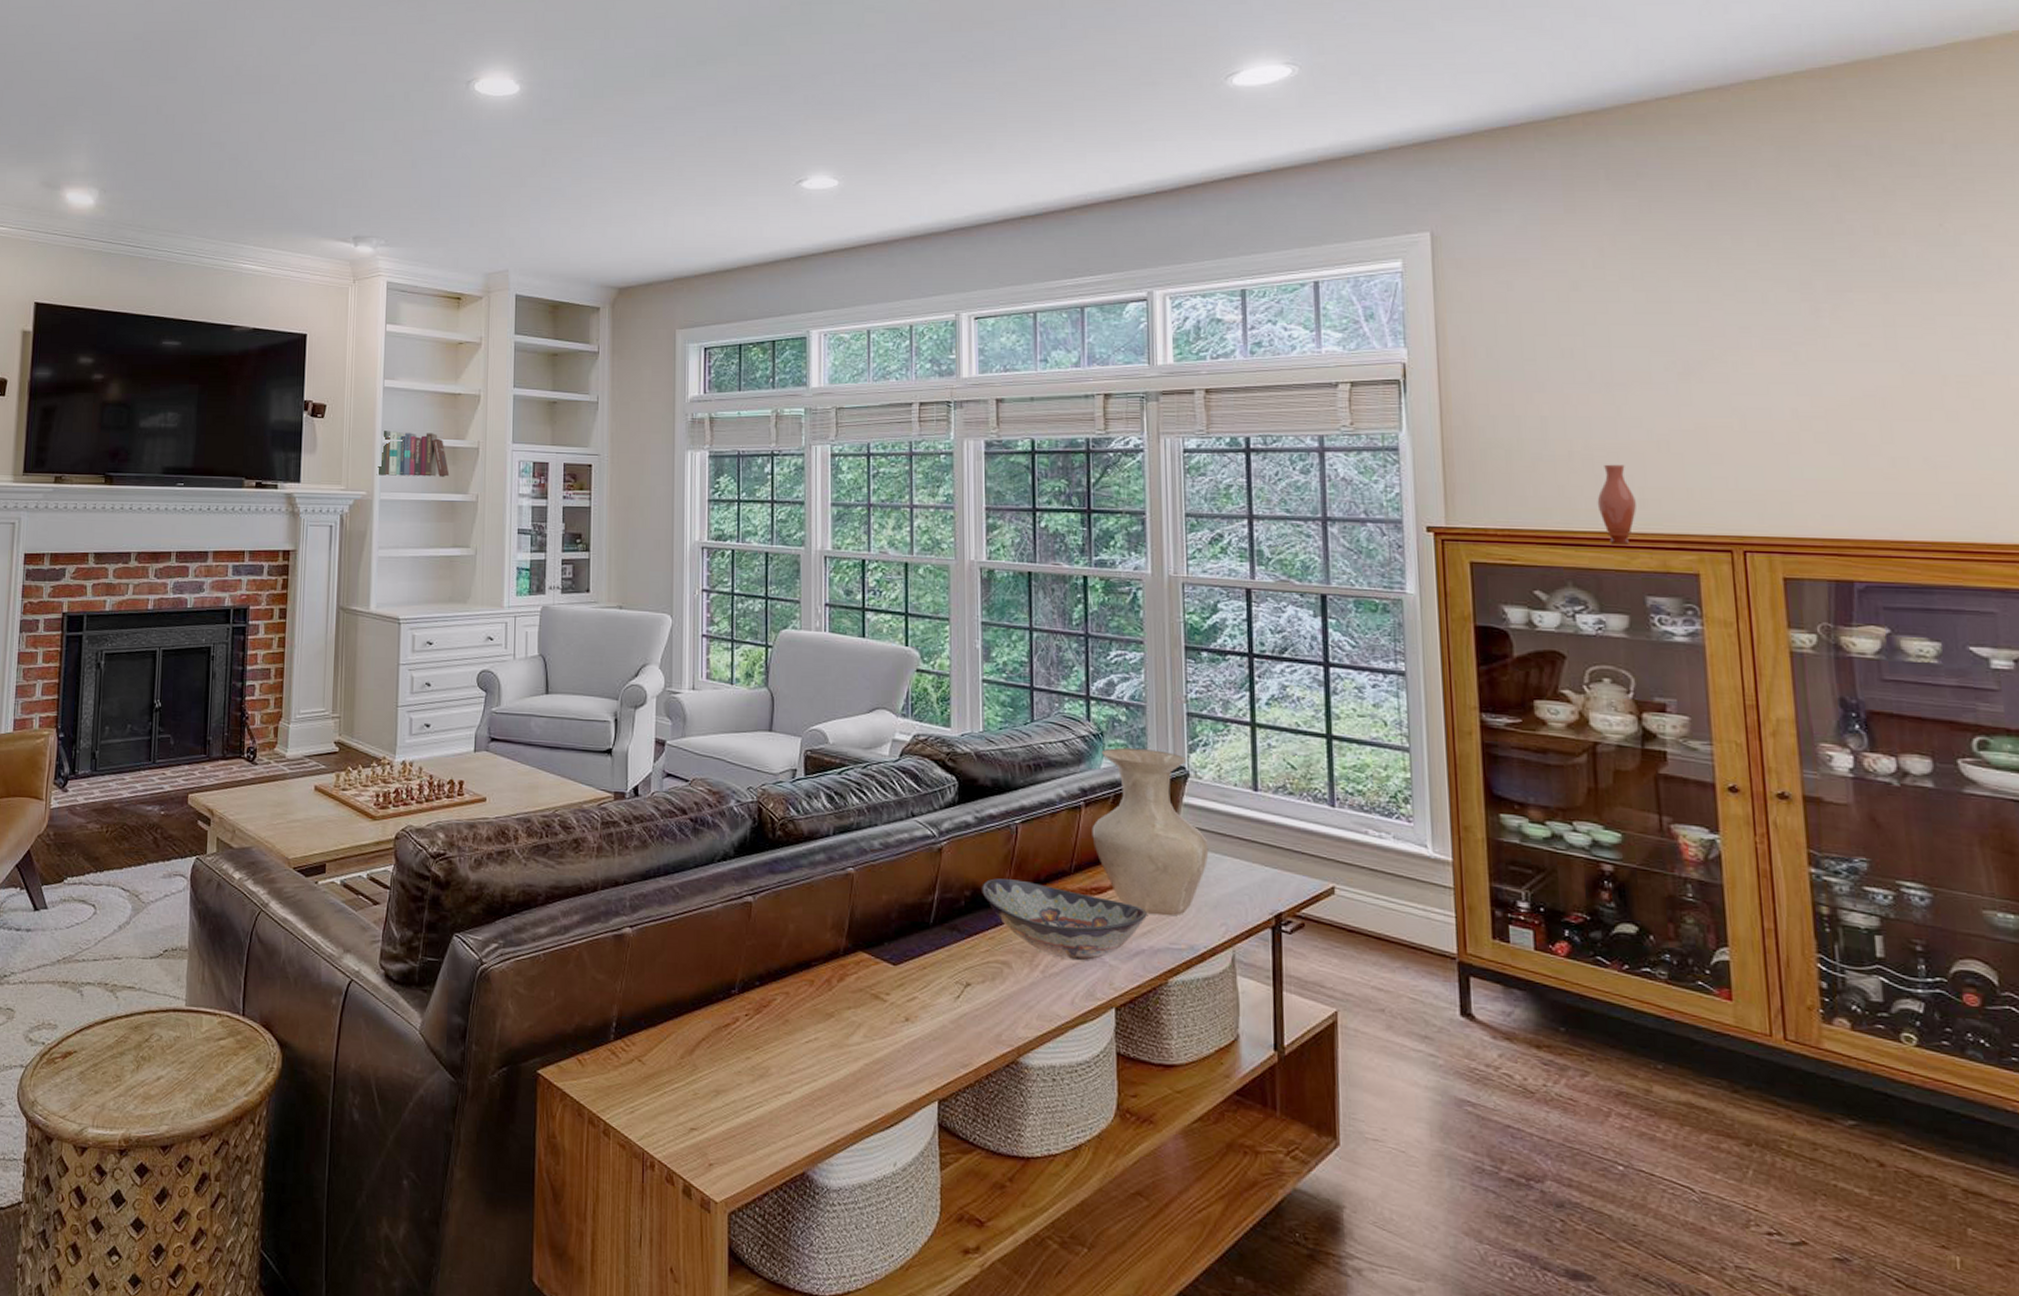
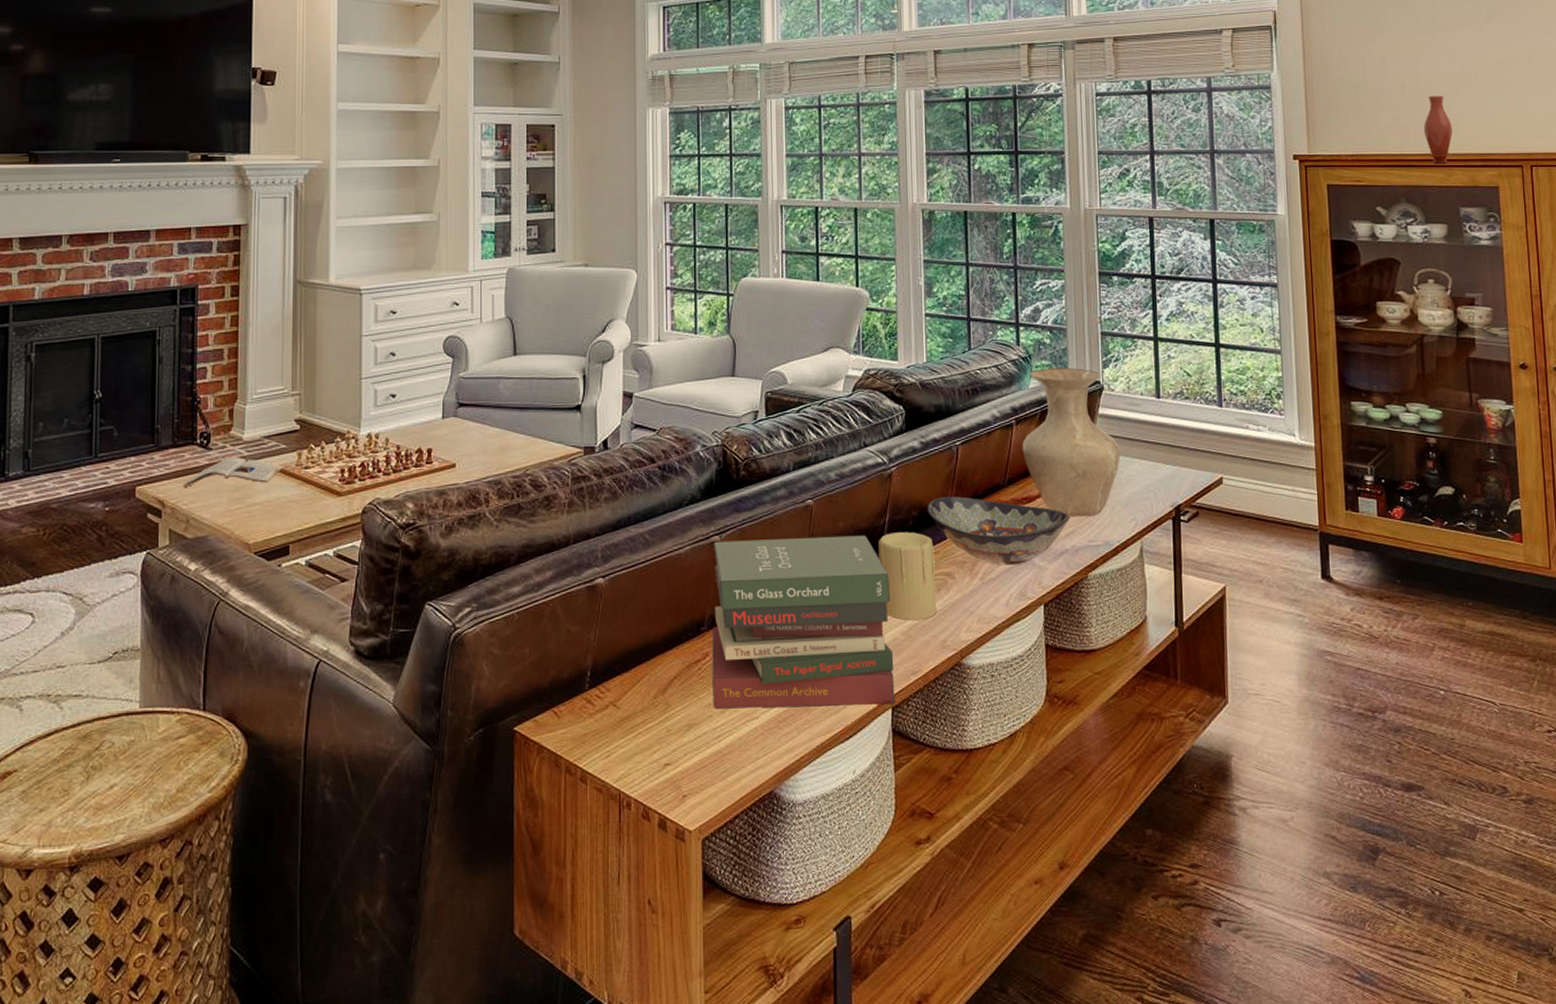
magazine: none [231,773,324,801] -> present [183,457,285,488]
books: present [376,431,450,477] -> none [332,97,410,143]
books: none [742,902,942,1097] -> present [712,535,895,709]
candle: none [925,910,991,1010] -> present [878,531,937,621]

